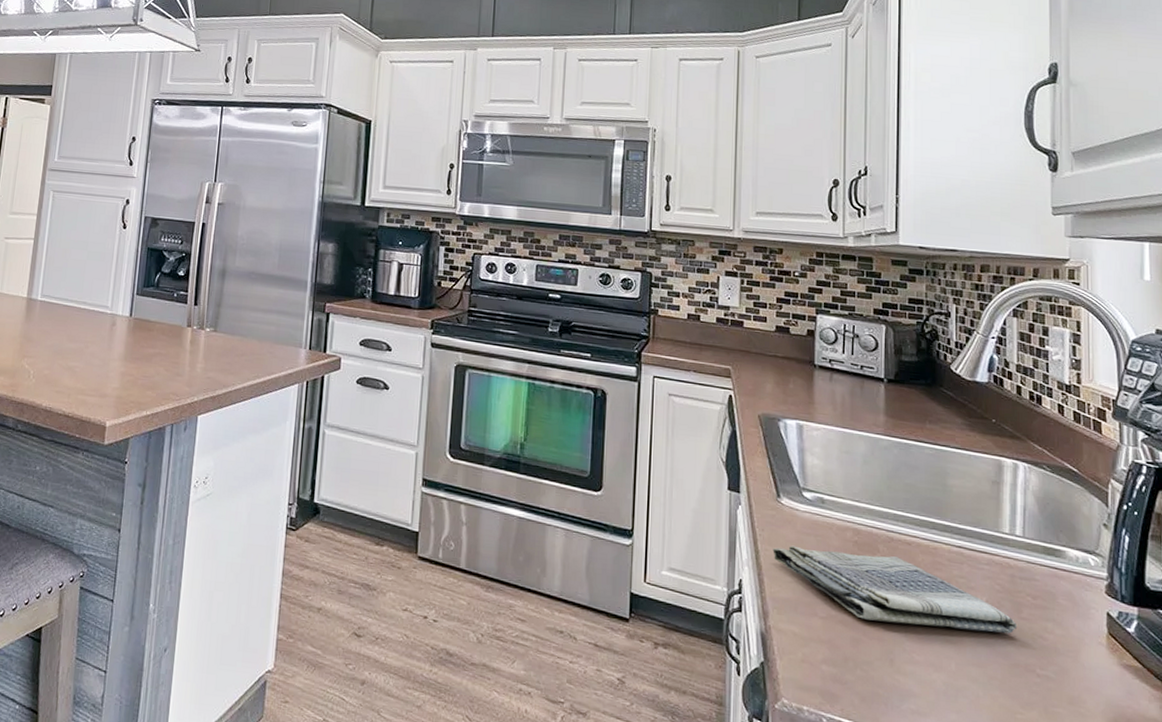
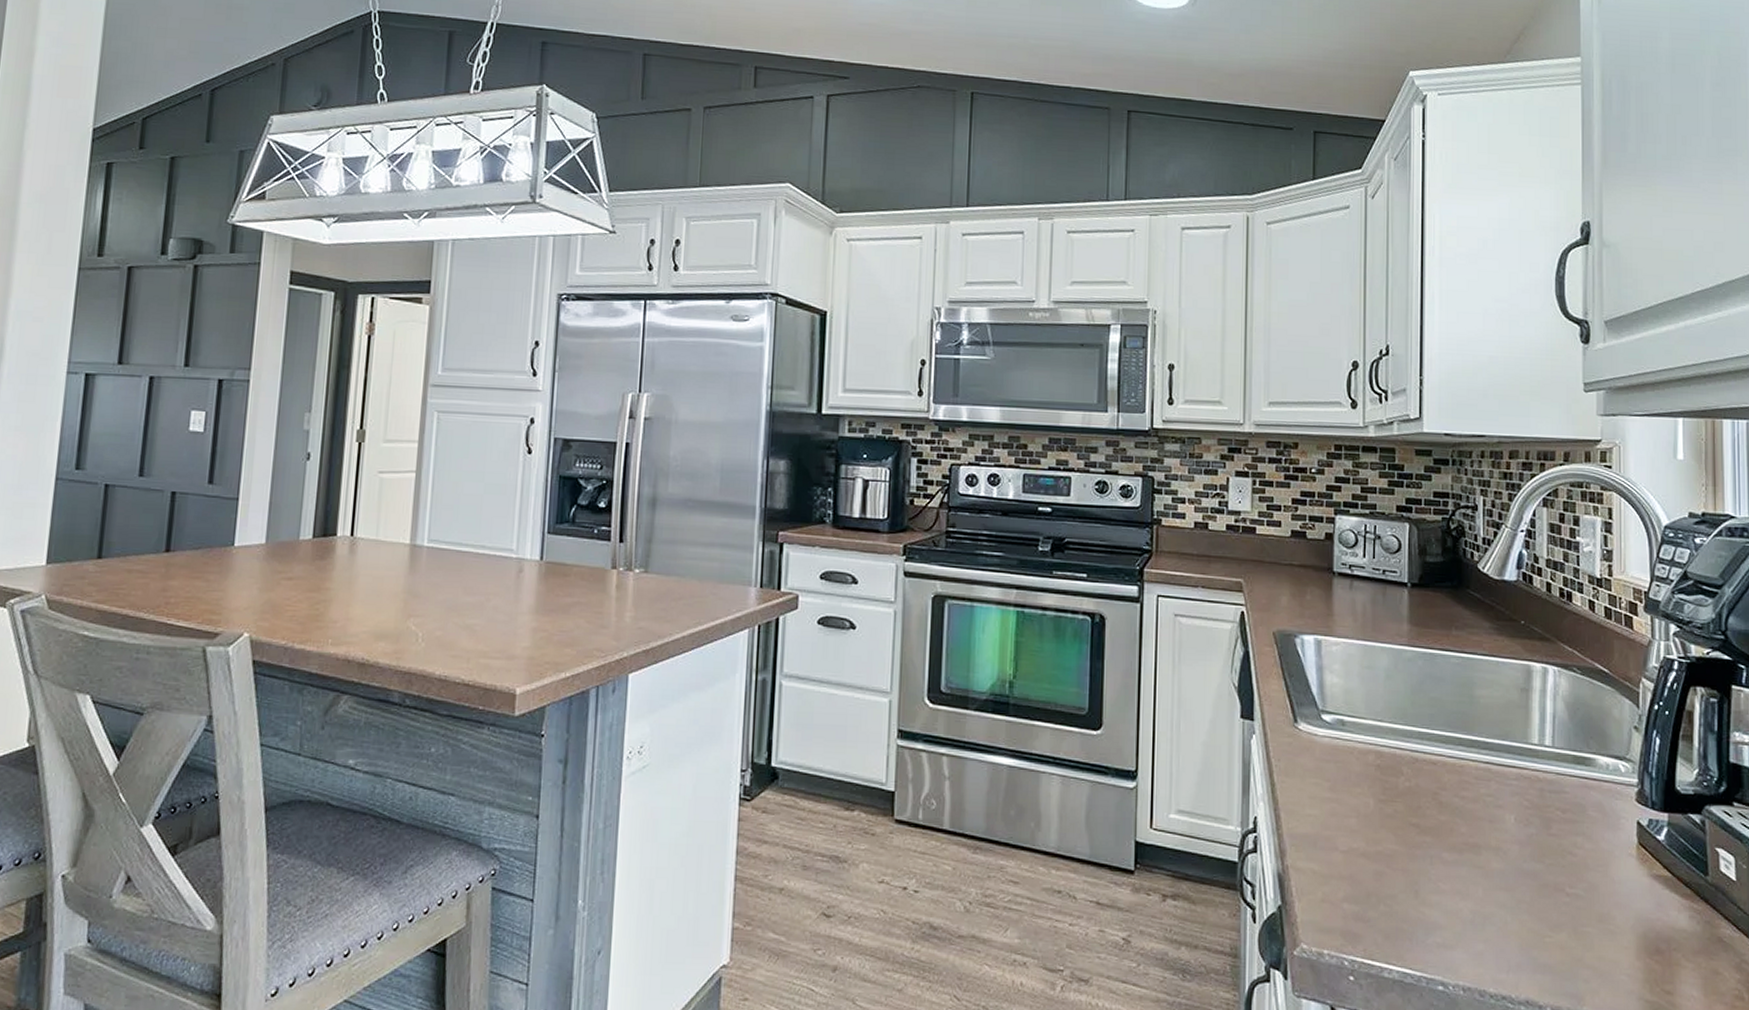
dish towel: present [773,545,1018,634] -> none [1290,775,1547,853]

